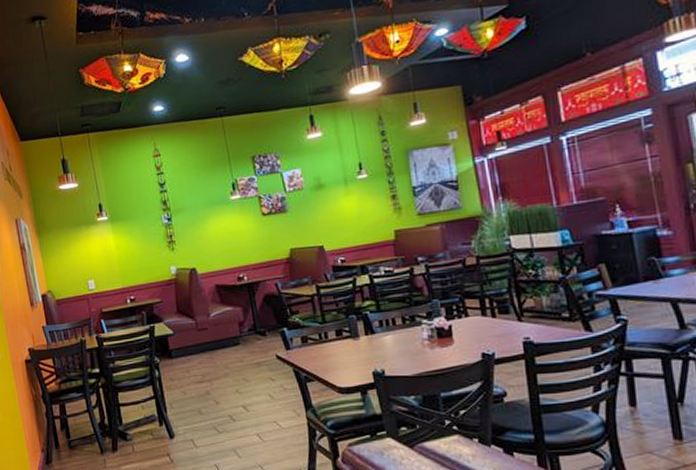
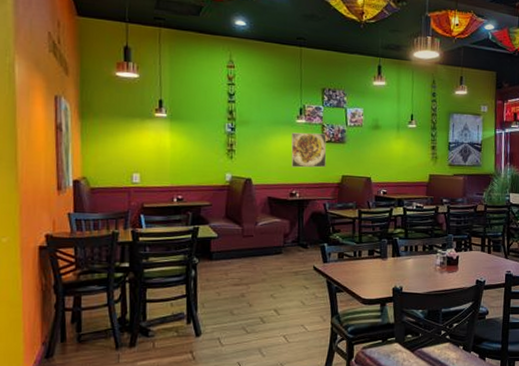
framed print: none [227,206,271,249] -> present [291,132,327,168]

